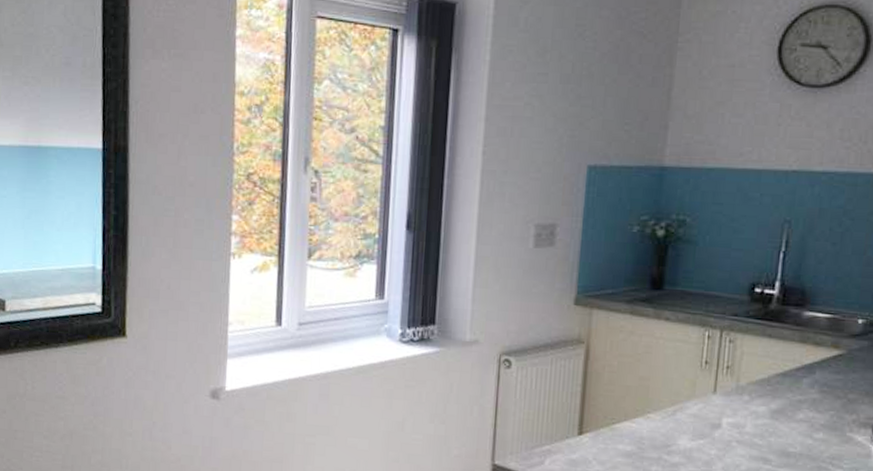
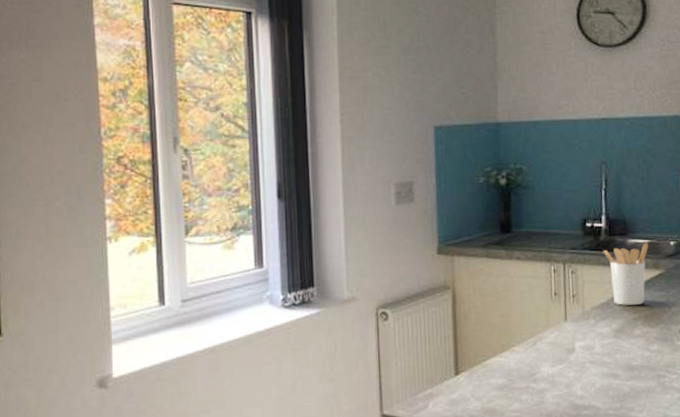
utensil holder: none [771,317,830,386] -> present [603,242,649,305]

